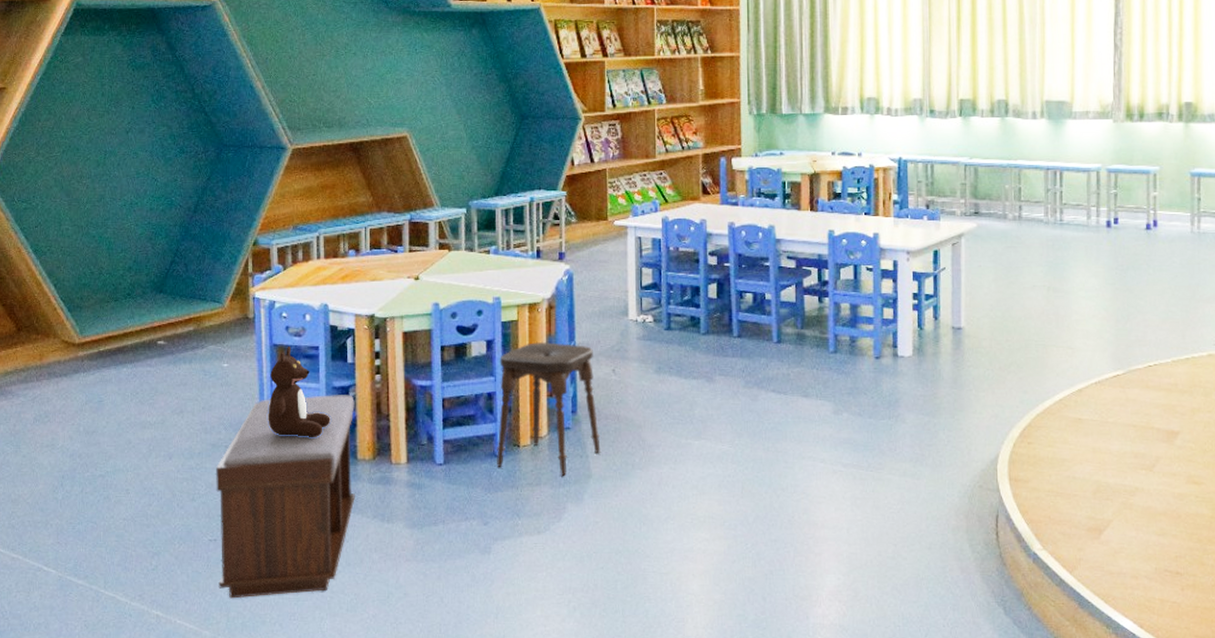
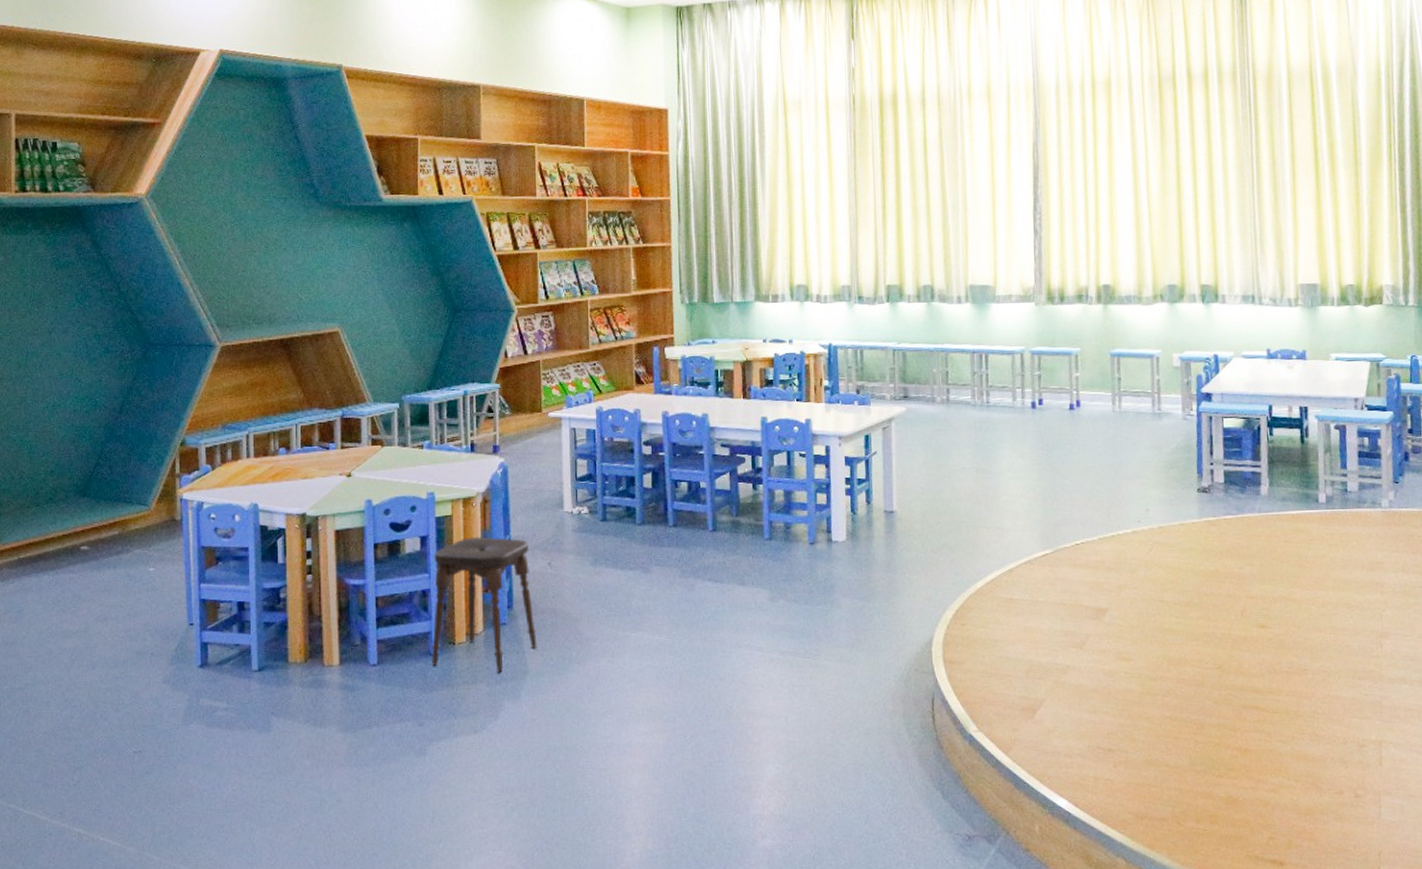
bench: present [215,395,355,599] -> none [140,596,286,813]
stuffed animal: present [268,345,331,437] -> none [196,547,261,641]

